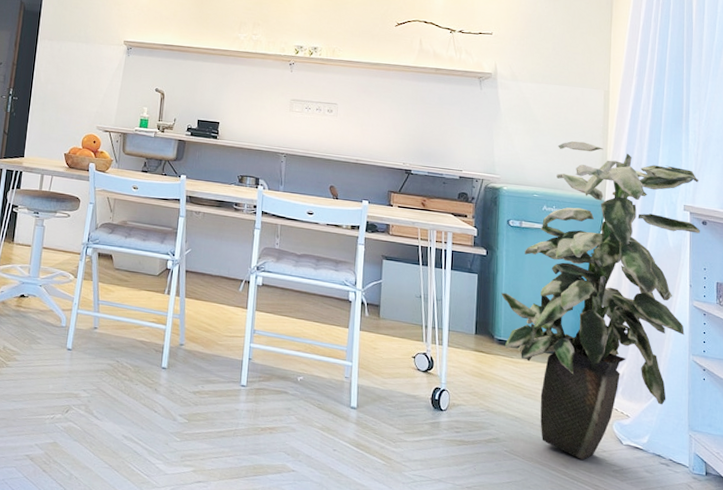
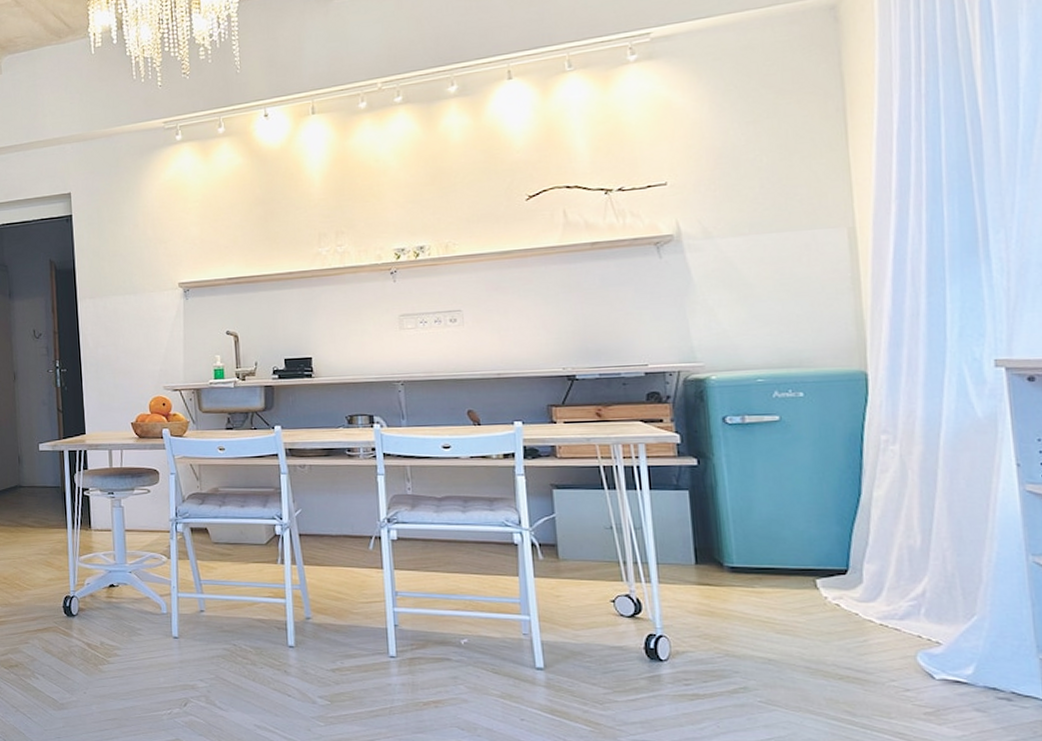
indoor plant: present [501,141,700,460] -> none [726,300,1026,703]

